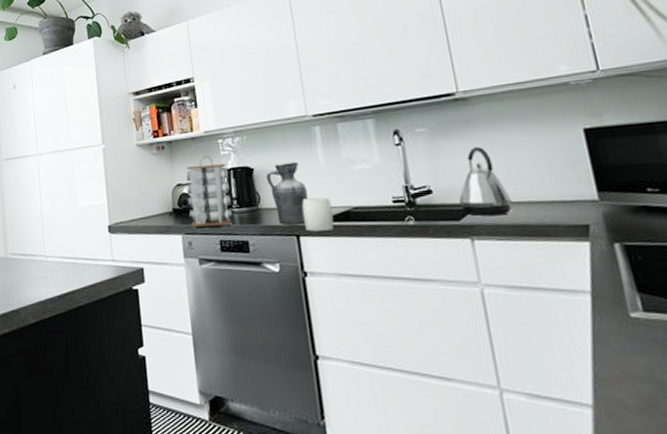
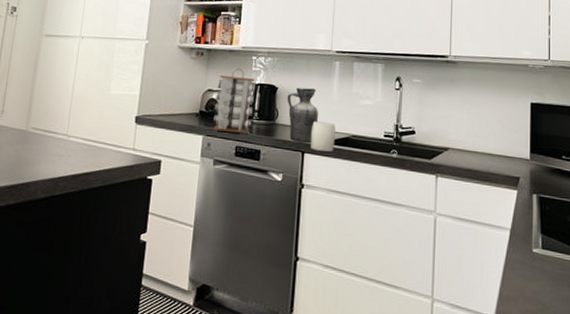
kettle: present [458,146,513,216] -> none [433,102,471,160]

